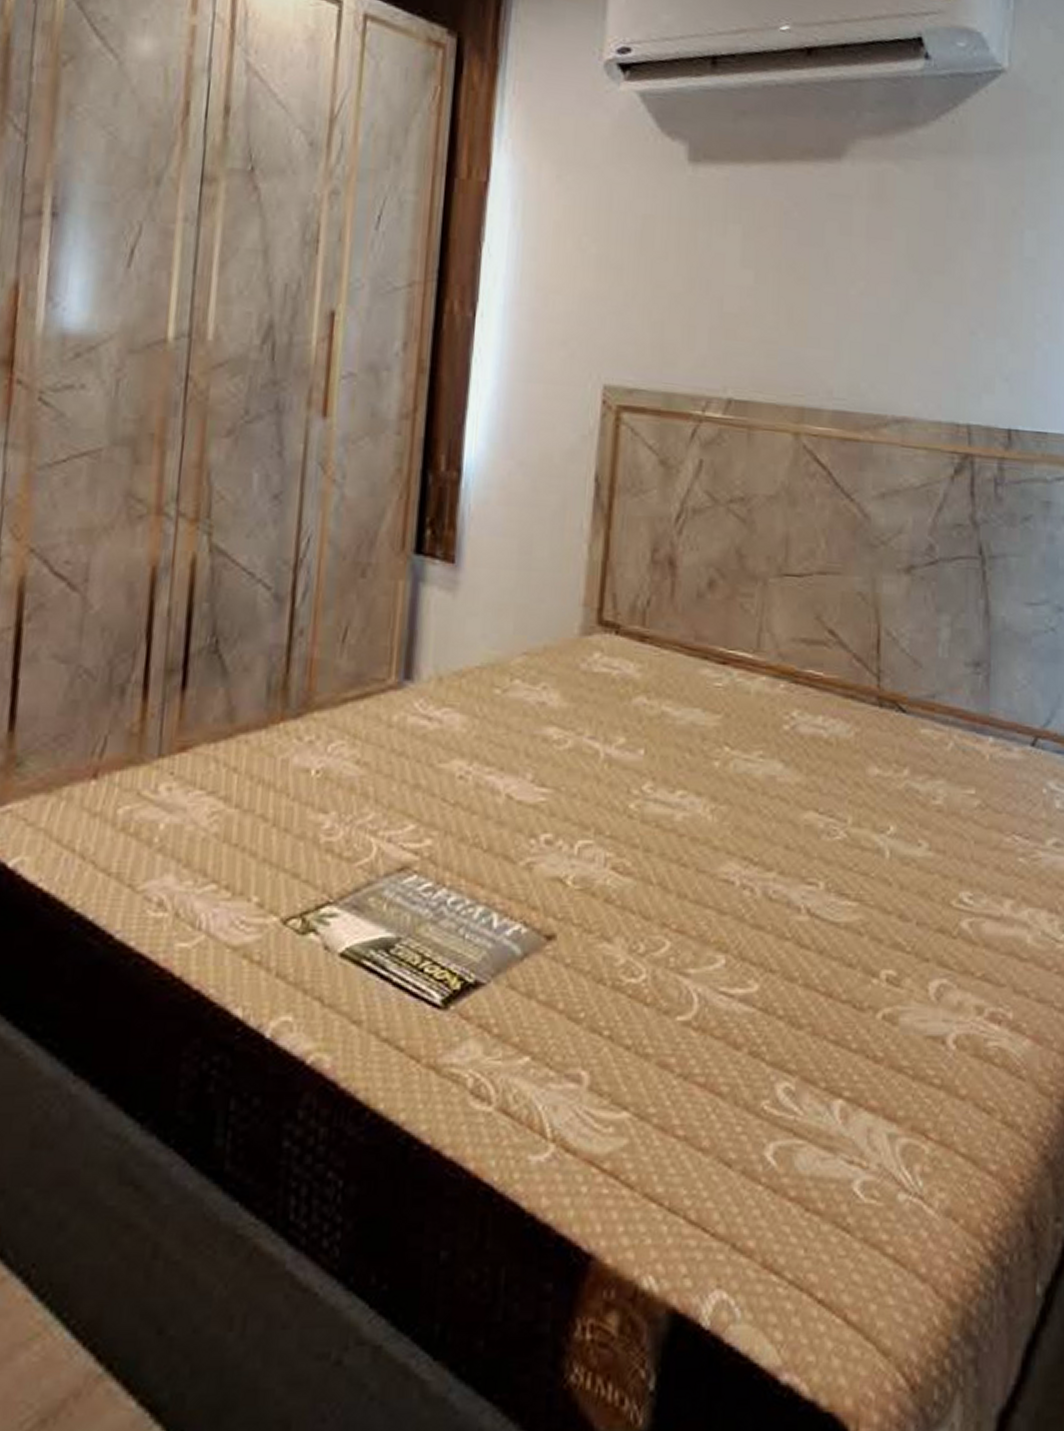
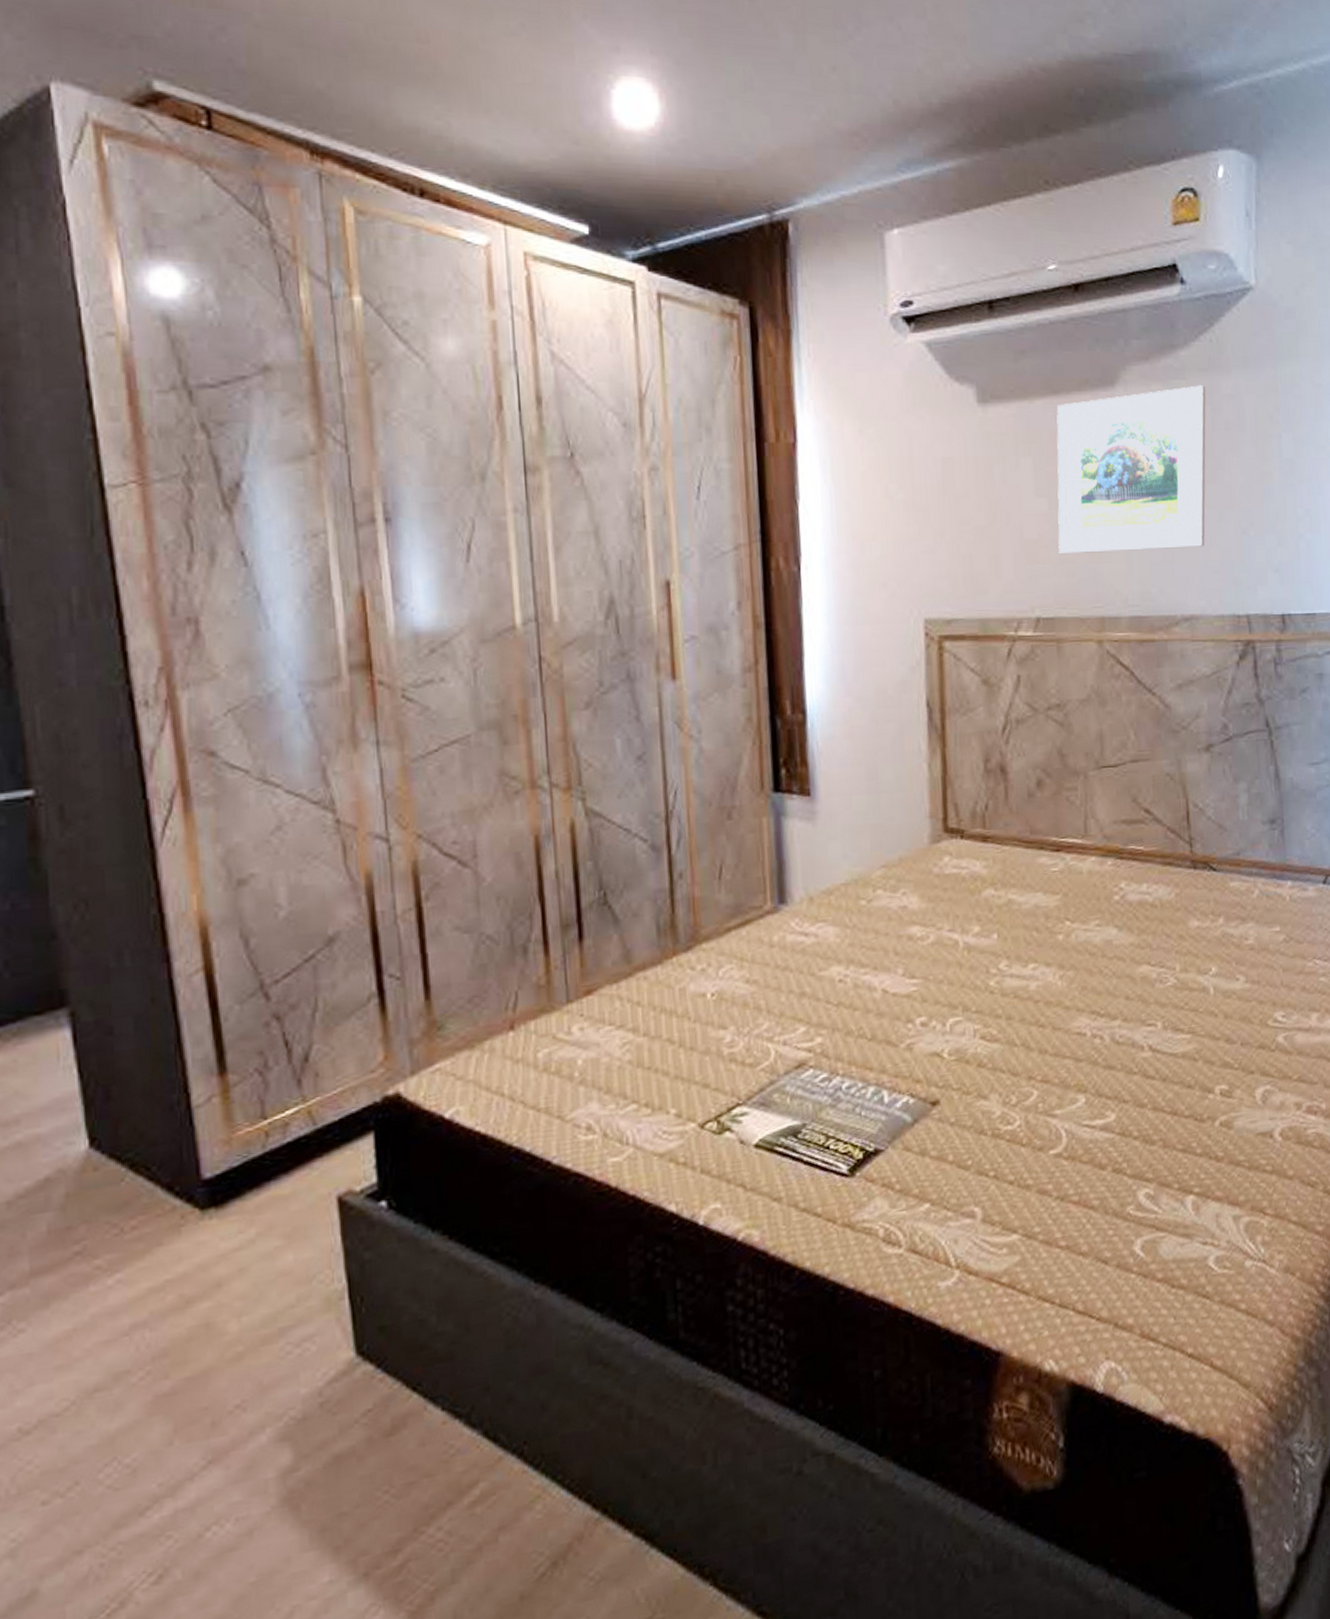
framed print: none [761,167,943,343] -> present [1056,385,1206,554]

